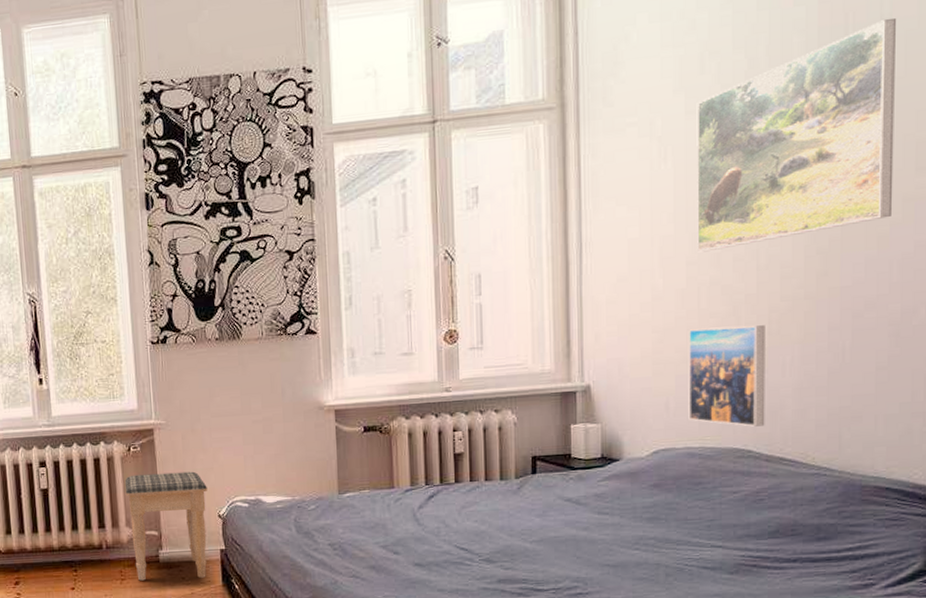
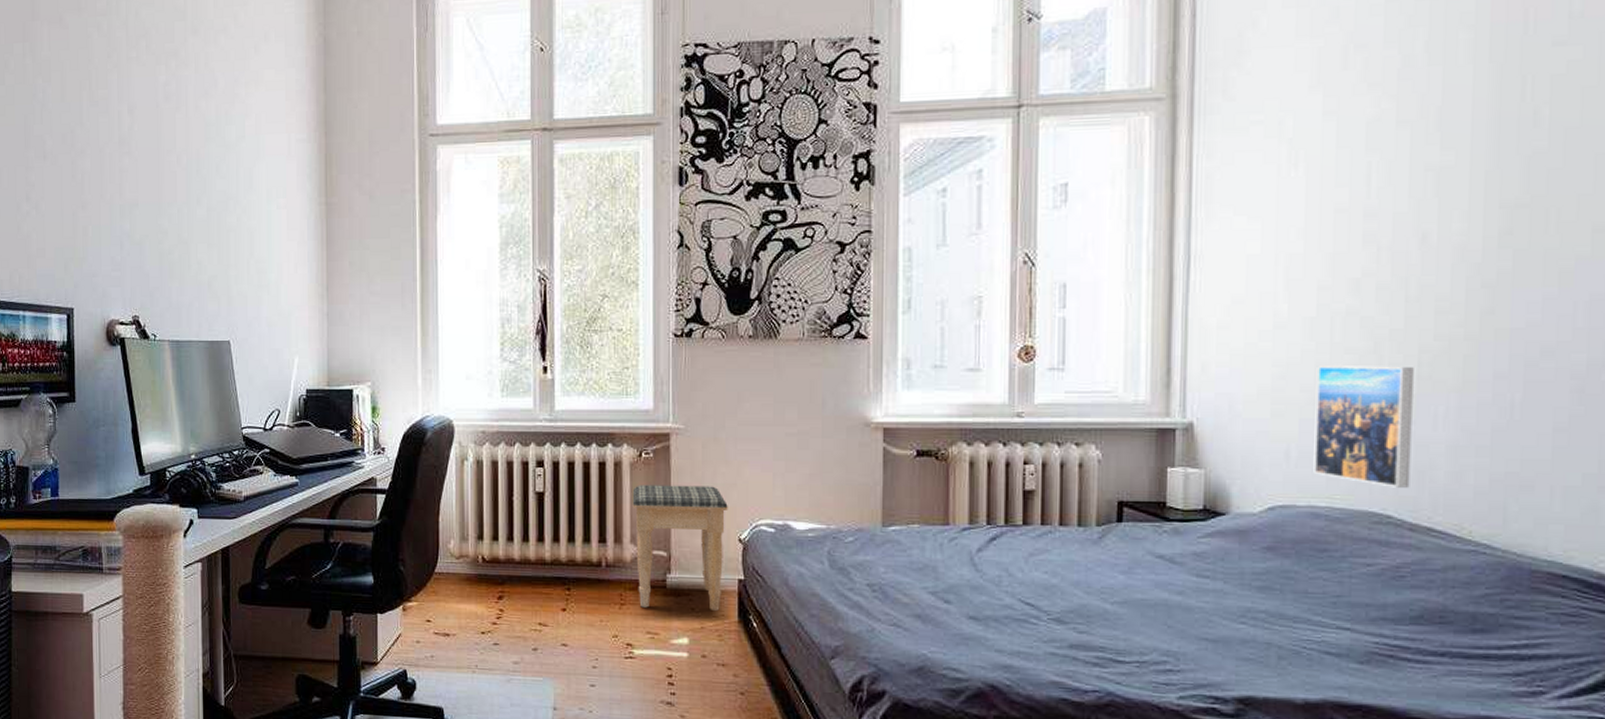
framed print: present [697,19,896,253] -> none [1332,18,1588,276]

